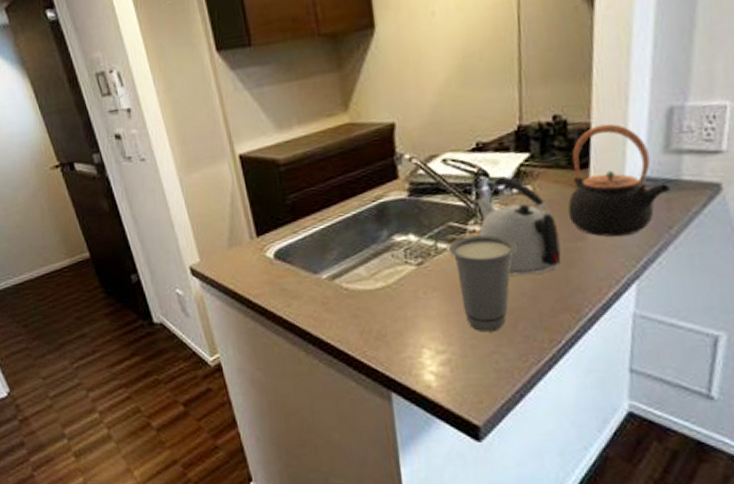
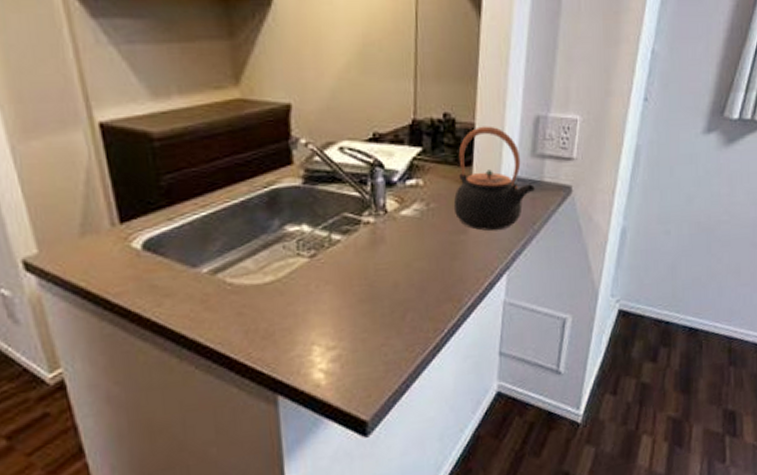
cup: present [449,234,517,332] -> none [343,226,408,325]
kettle: present [476,176,561,276] -> none [371,169,446,268]

